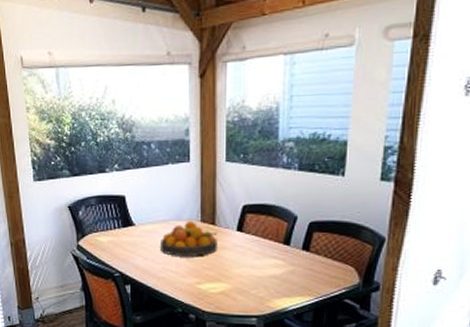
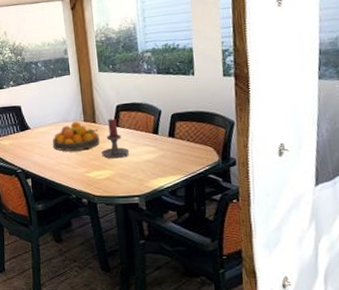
candle holder: none [218,221,252,270] -> present [101,118,130,159]

